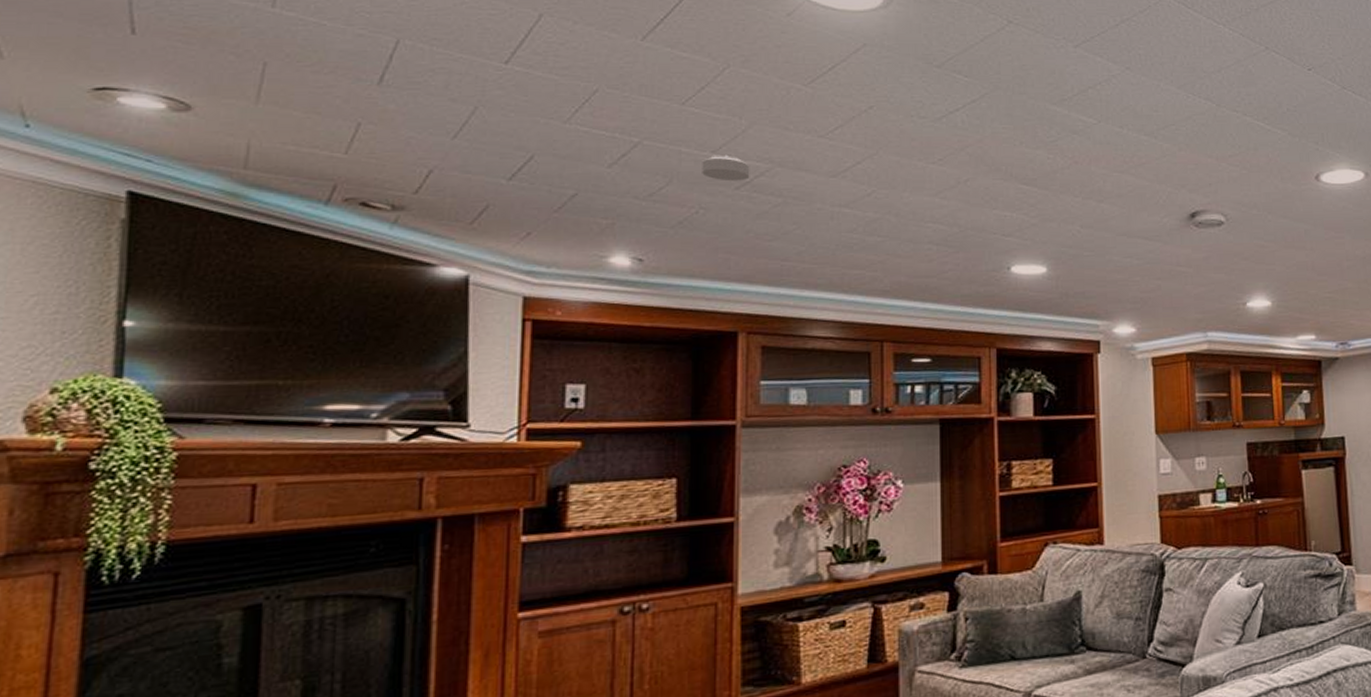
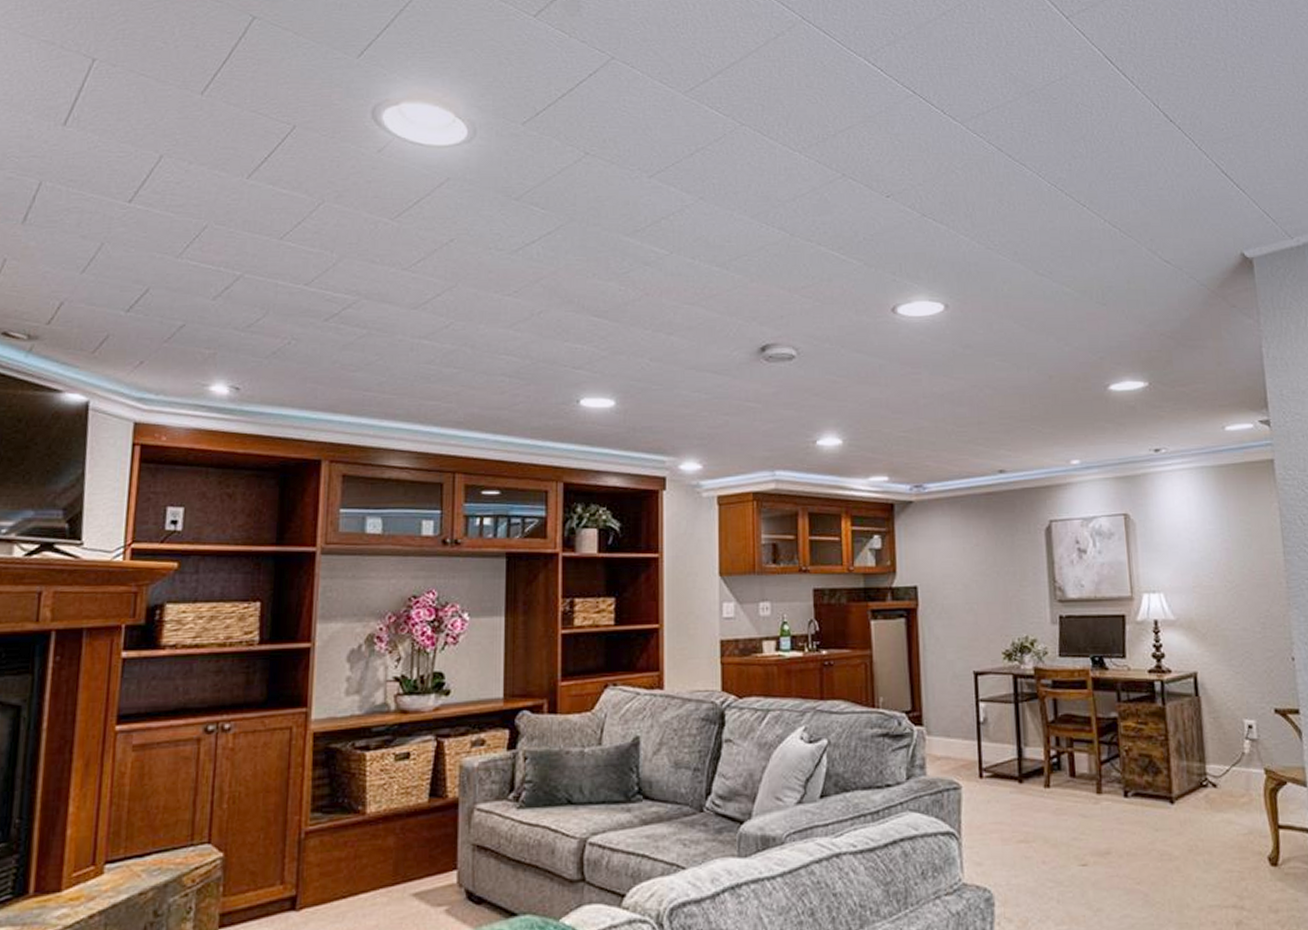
smoke detector: present [702,154,750,182] -> none [295,287,339,313]

